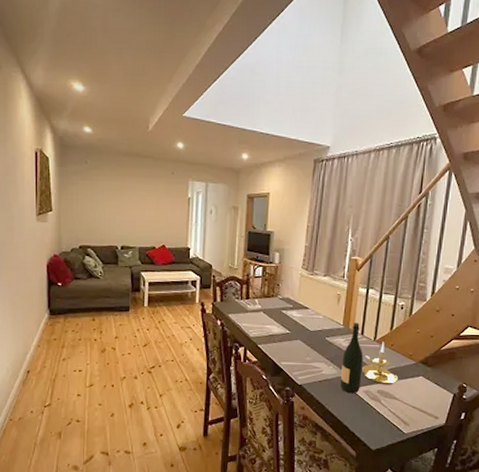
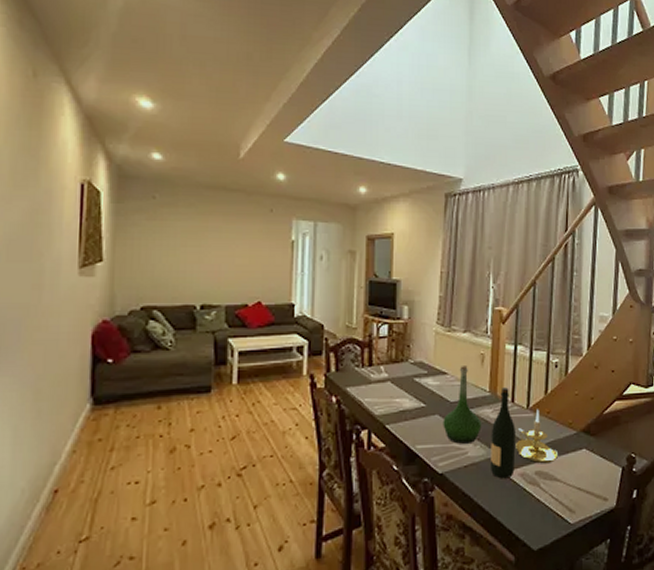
vase: none [303,303,335,364] -> present [443,366,482,444]

